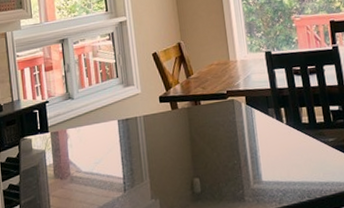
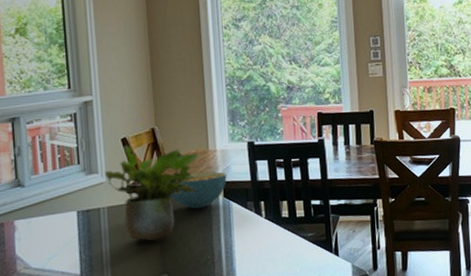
potted plant: none [140,60,221,147] -> present [105,146,199,241]
cereal bowl: none [198,80,248,116] -> present [171,171,227,209]

